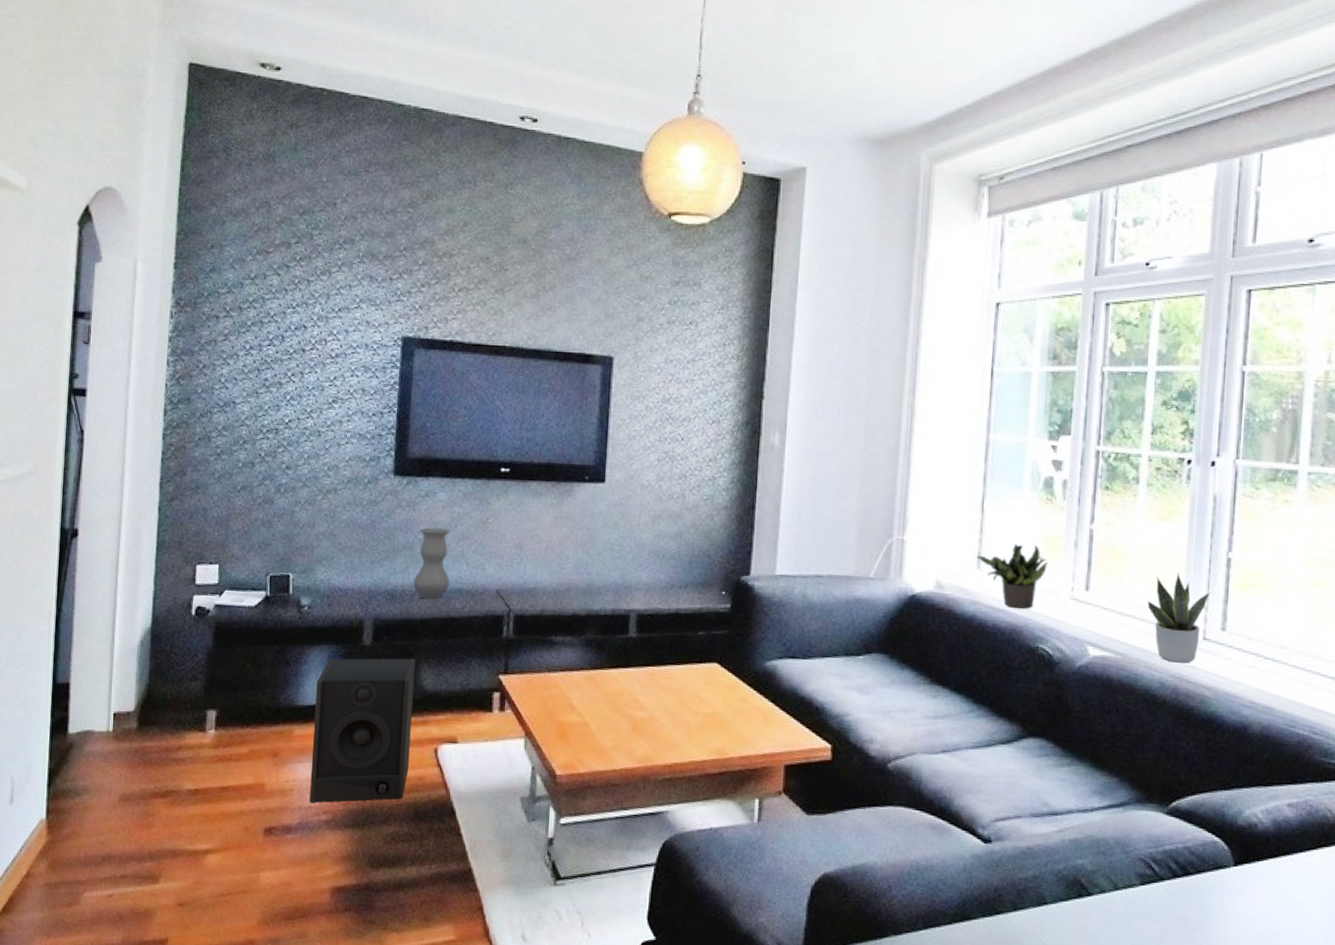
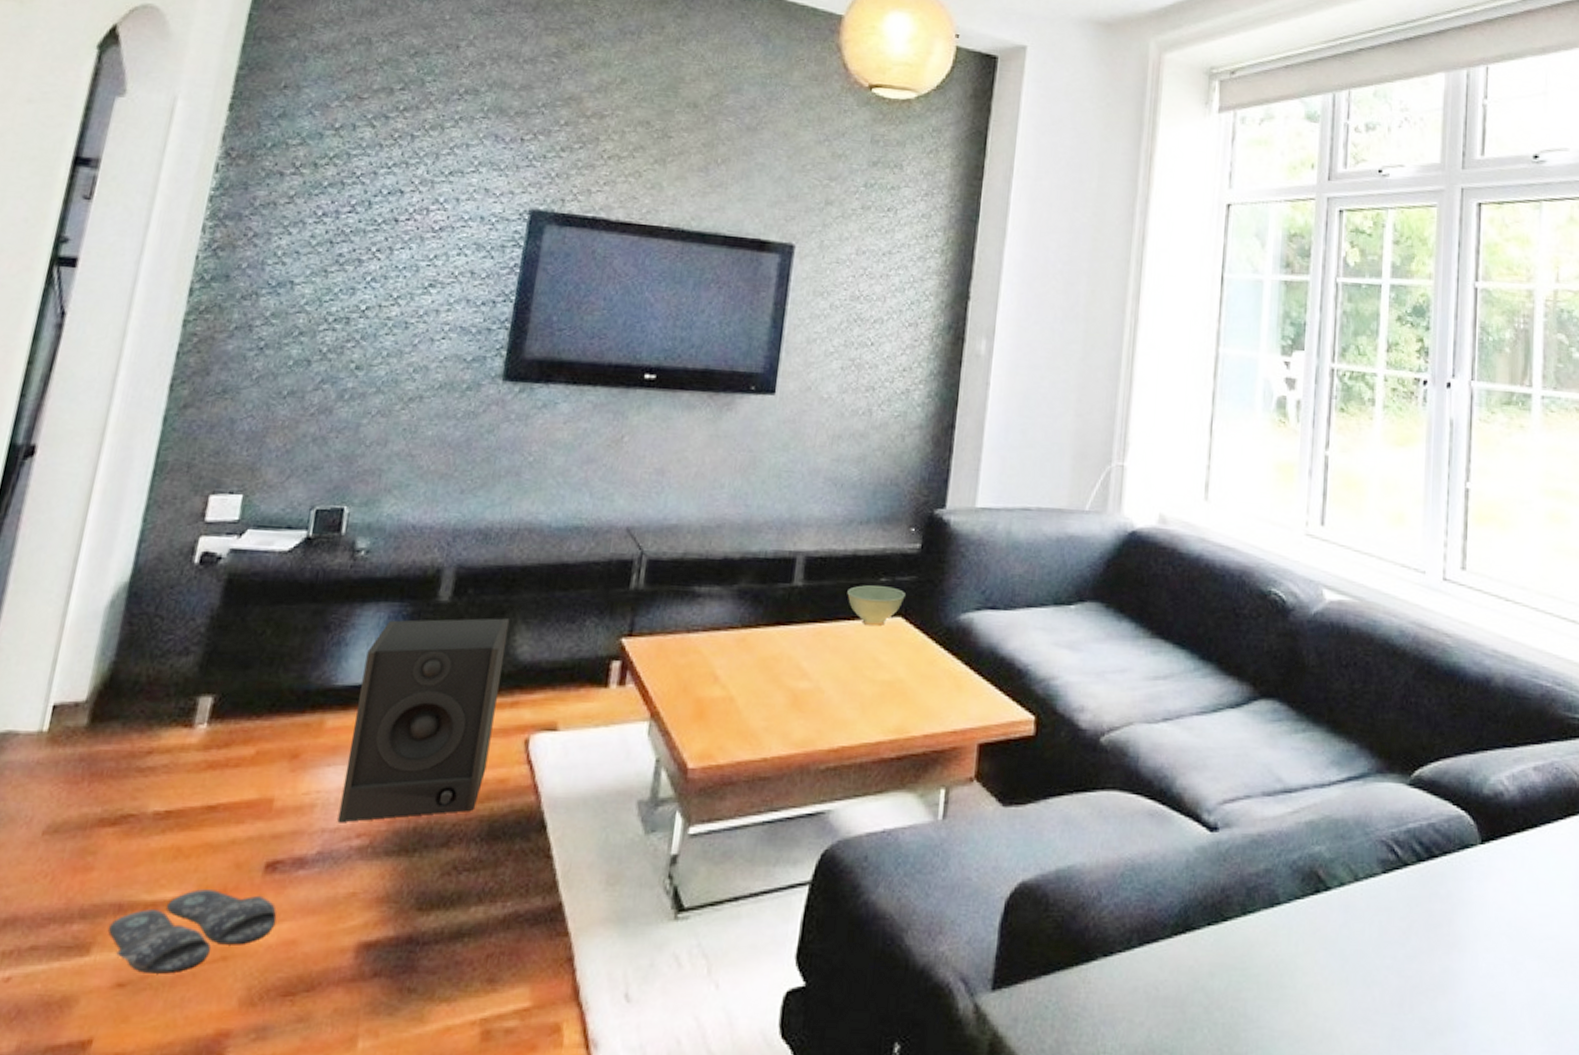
slippers: none [169,844,276,899] -> present [108,889,277,974]
vase: present [413,527,451,600] -> none [516,447,573,541]
bowl: none [672,637,720,670] -> present [847,585,905,627]
potted plant: present [976,543,1047,609] -> none [1203,470,1280,547]
potted plant: present [1147,572,1210,663] -> none [1385,504,1449,608]

